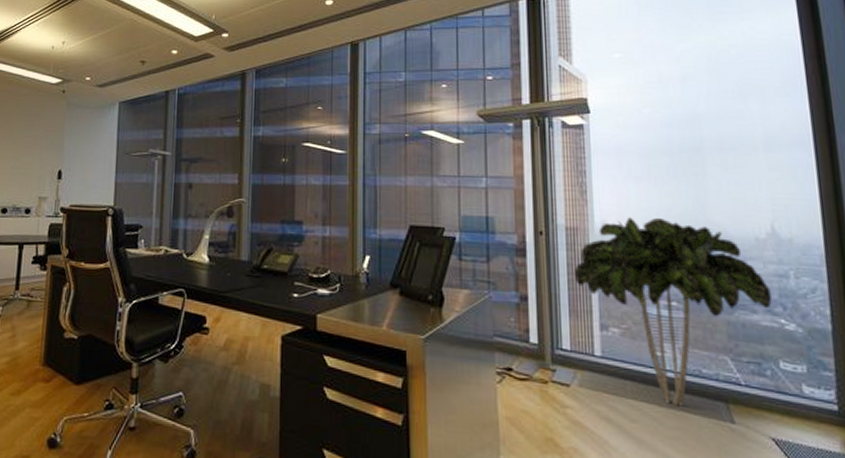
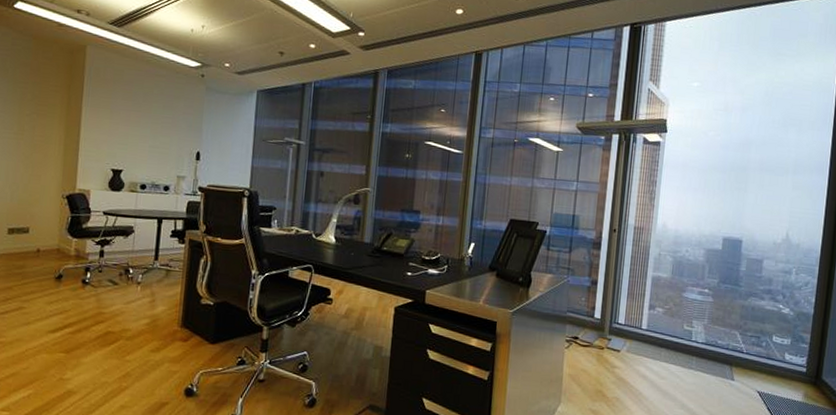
indoor plant: present [575,217,772,407] -> none [636,221,777,368]

